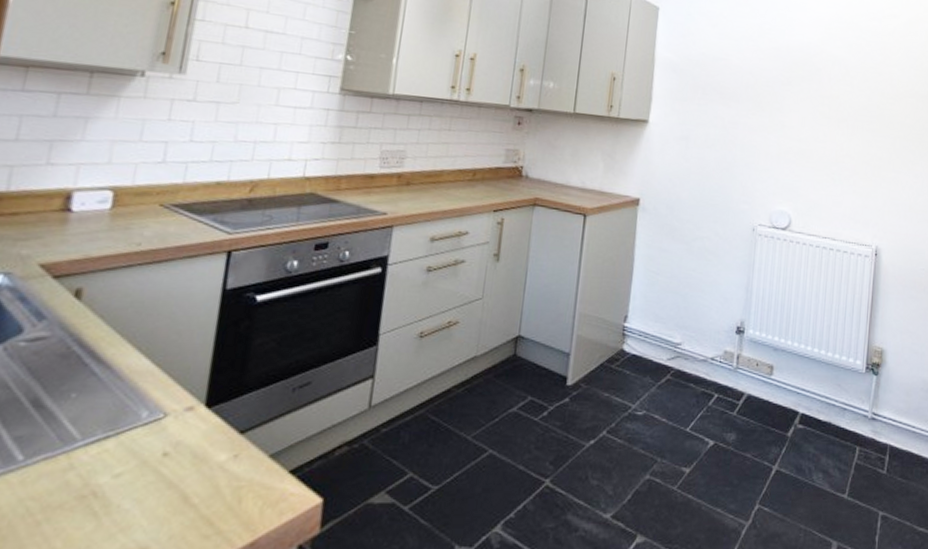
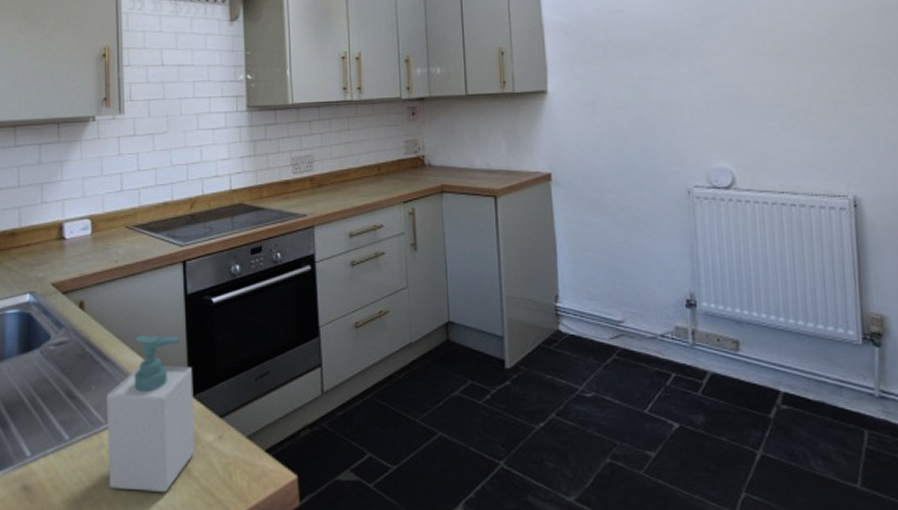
soap bottle: none [69,334,215,523] -> present [106,335,196,492]

